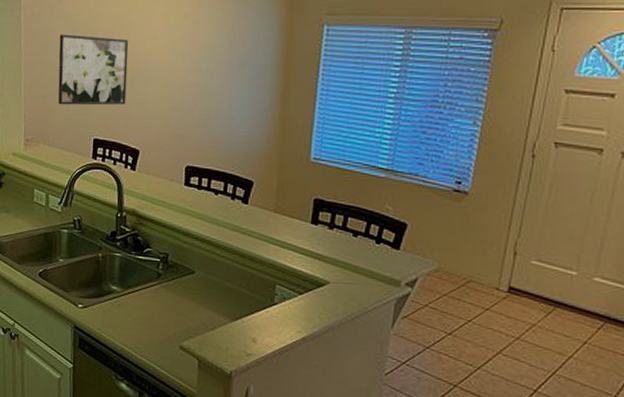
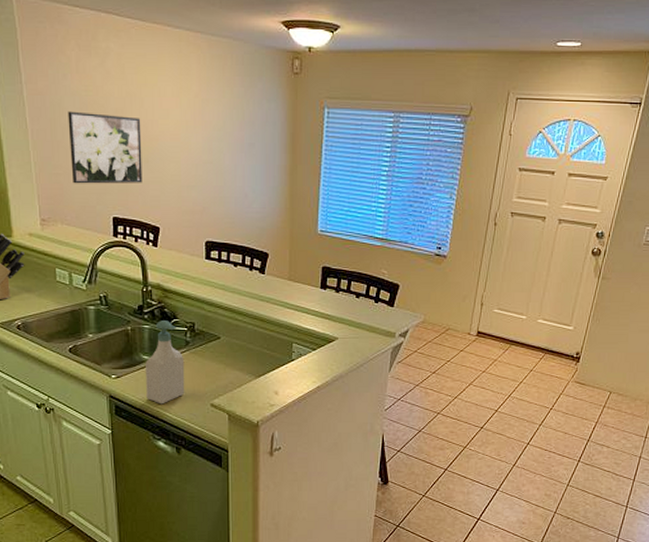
soap bottle: none [112,249,155,342] -> present [146,321,185,405]

